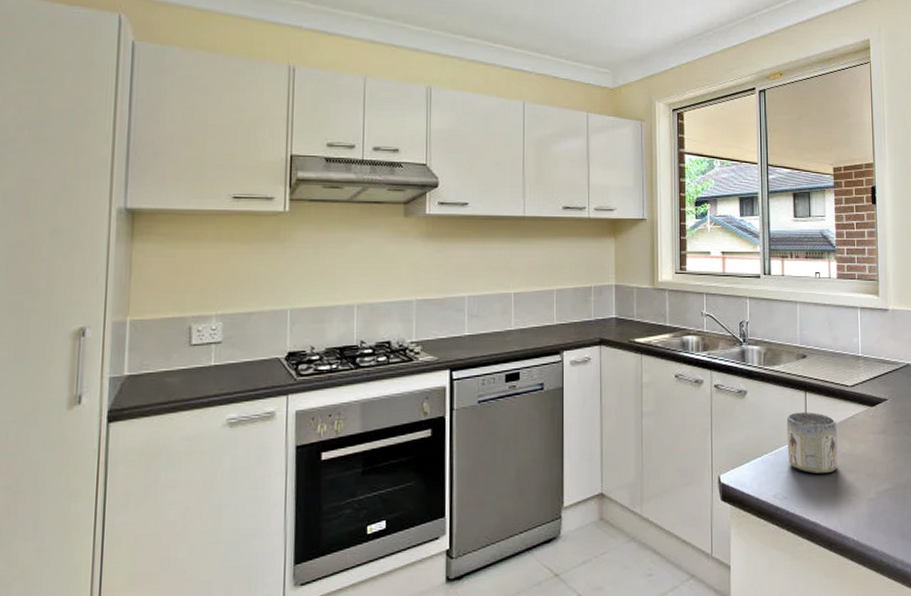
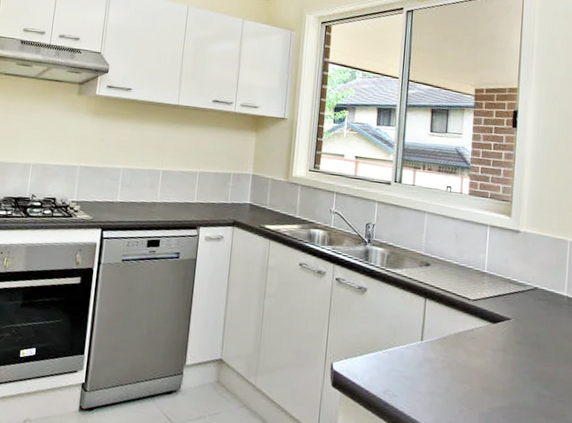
mug: present [786,412,838,474] -> none [401,316,455,380]

